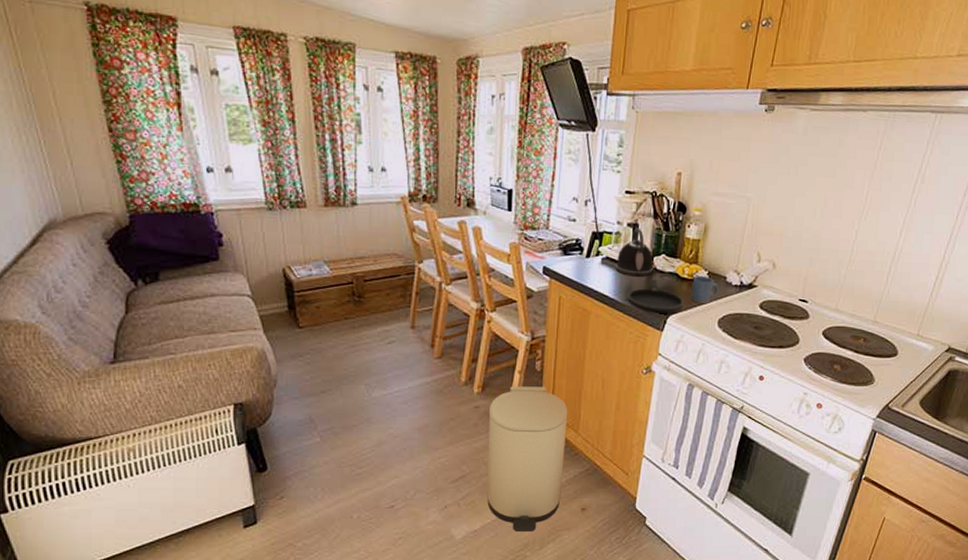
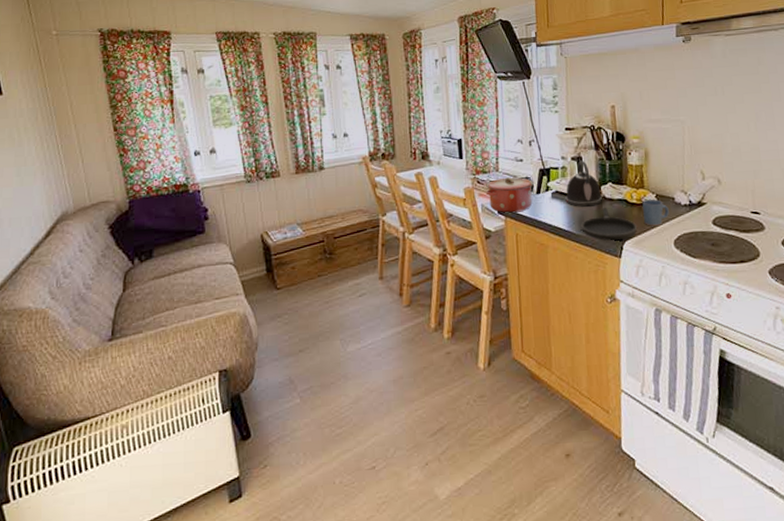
pedal bin: present [487,386,568,532] -> none [461,325,543,486]
casserole: none [533,236,584,275] -> present [486,177,534,213]

